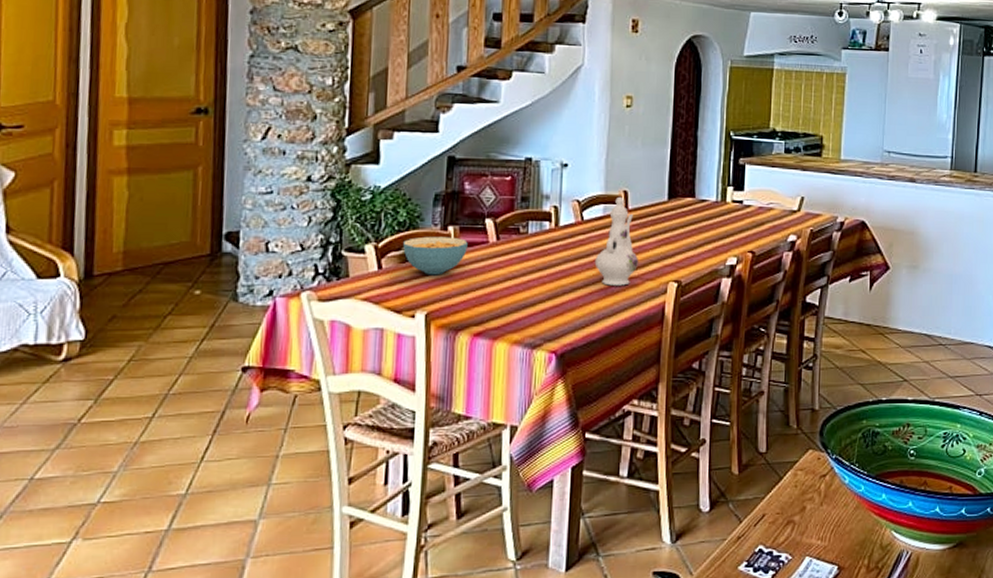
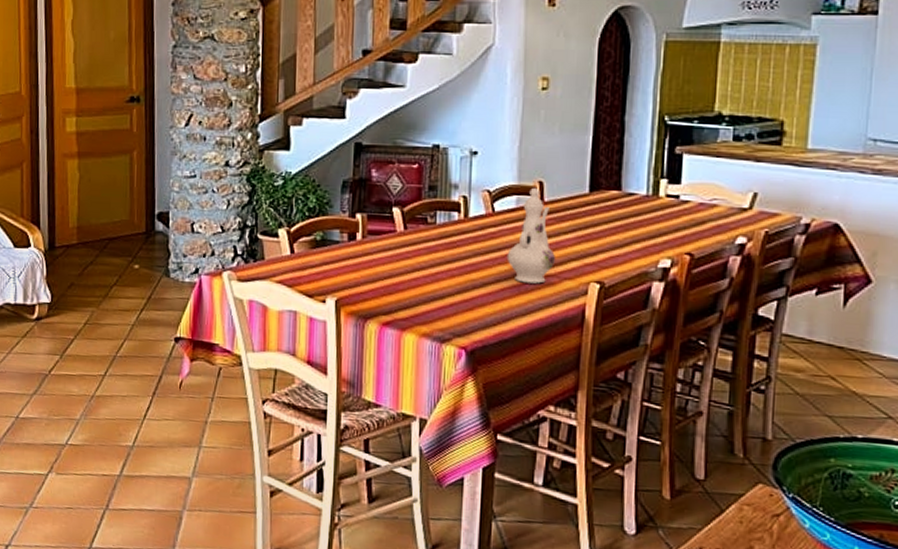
cereal bowl: present [403,236,468,275] -> none [313,223,376,262]

